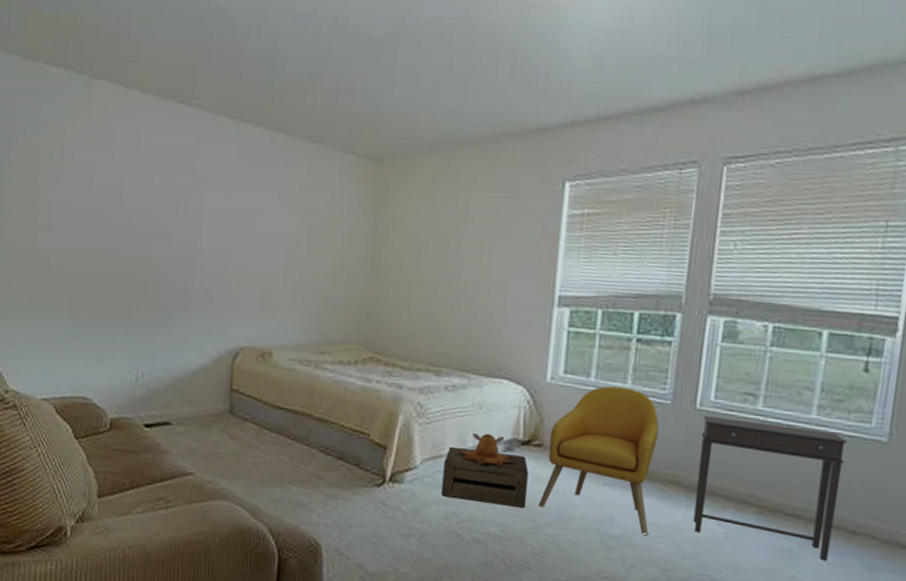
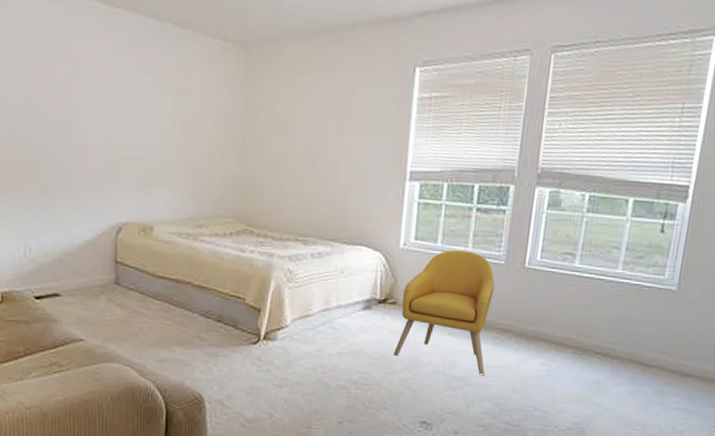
toy box: present [441,433,529,508] -> none [310,294,385,357]
side table: present [693,416,847,561] -> none [521,273,645,390]

